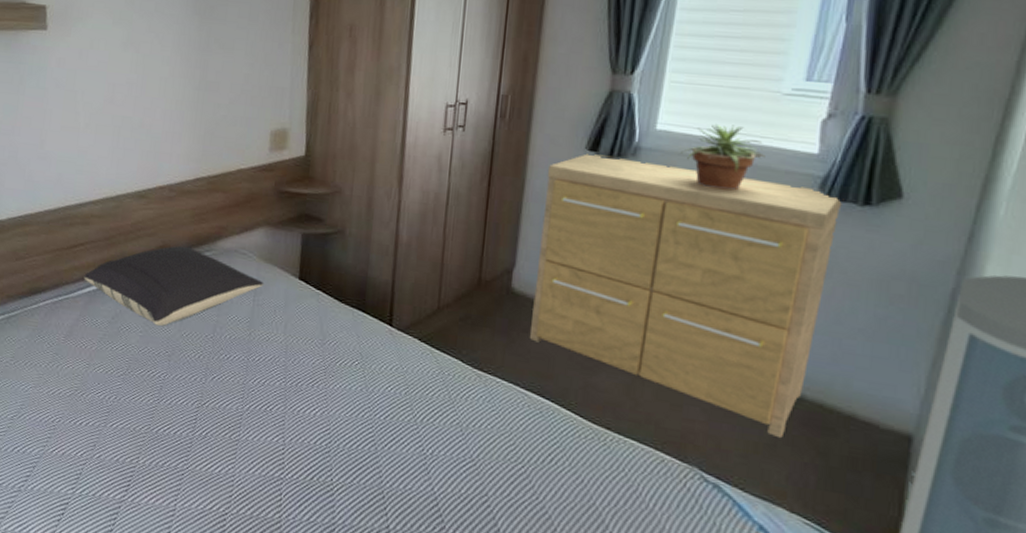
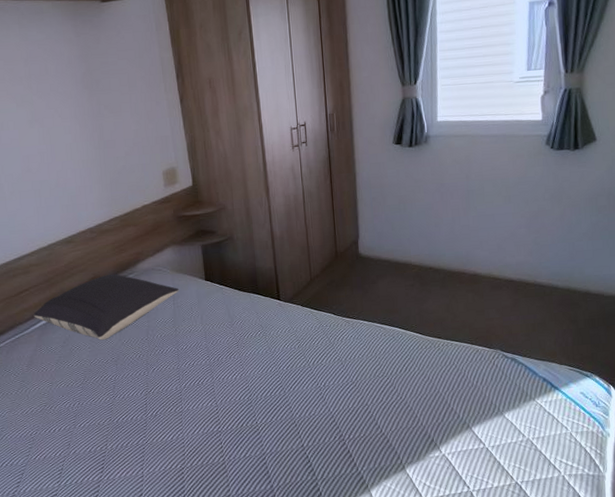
dresser: present [530,153,842,438] -> none [370,144,562,317]
potted plant: present [681,123,765,190] -> none [456,109,510,156]

